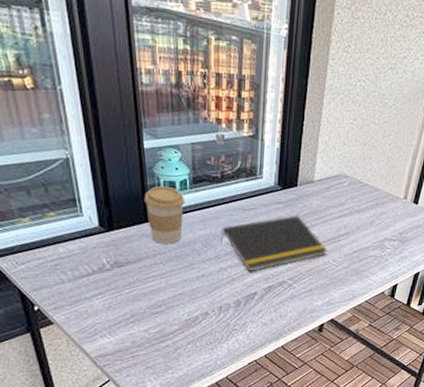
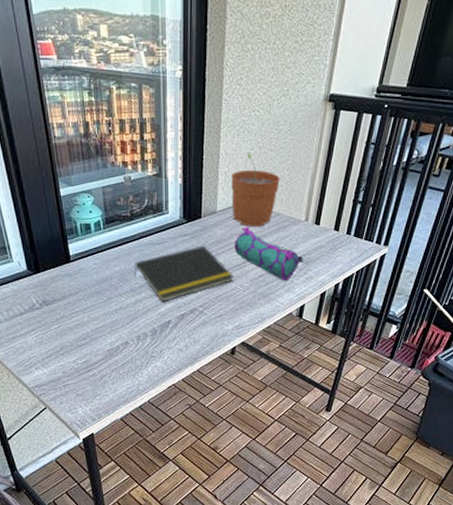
coffee cup: present [144,185,185,244] -> none [64,228,100,281]
pencil case: none [329,200,399,260] -> present [234,227,303,282]
plant pot: none [330,124,382,201] -> present [230,153,280,227]

